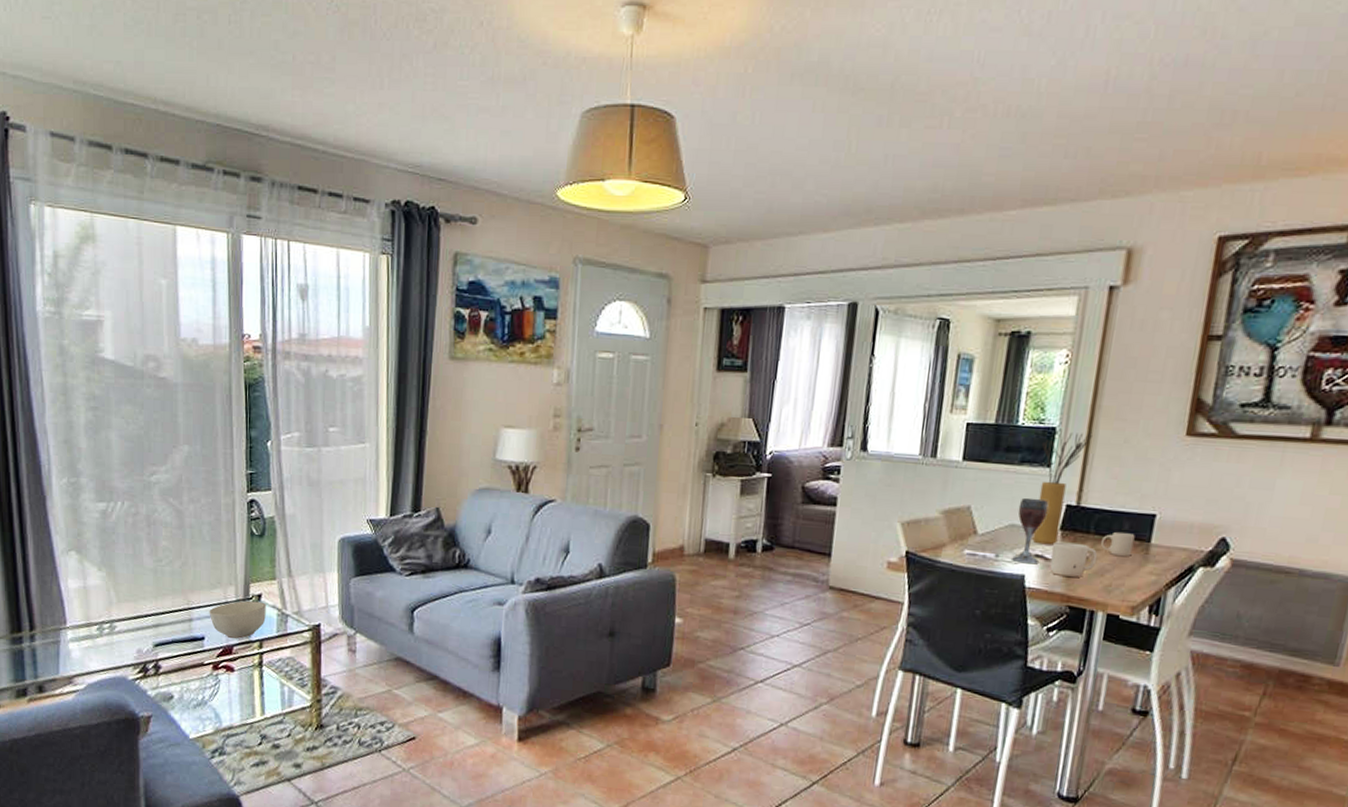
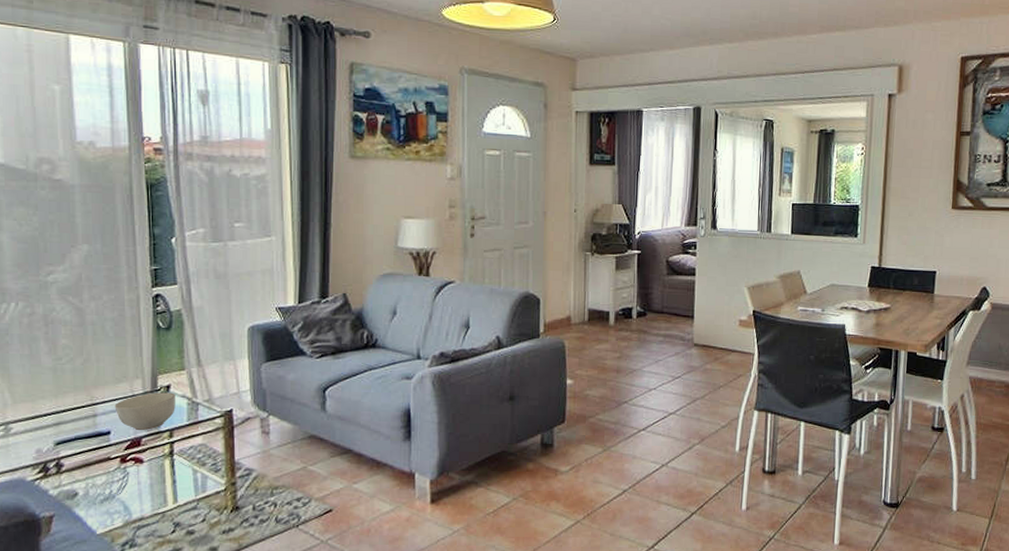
cup: present [1012,497,1049,563] -> none [834,262,858,315]
vase: present [1032,428,1093,545] -> none [848,206,886,300]
mug: present [1049,541,1098,577] -> none [863,296,897,324]
cup: present [1101,531,1135,558] -> none [899,286,923,306]

